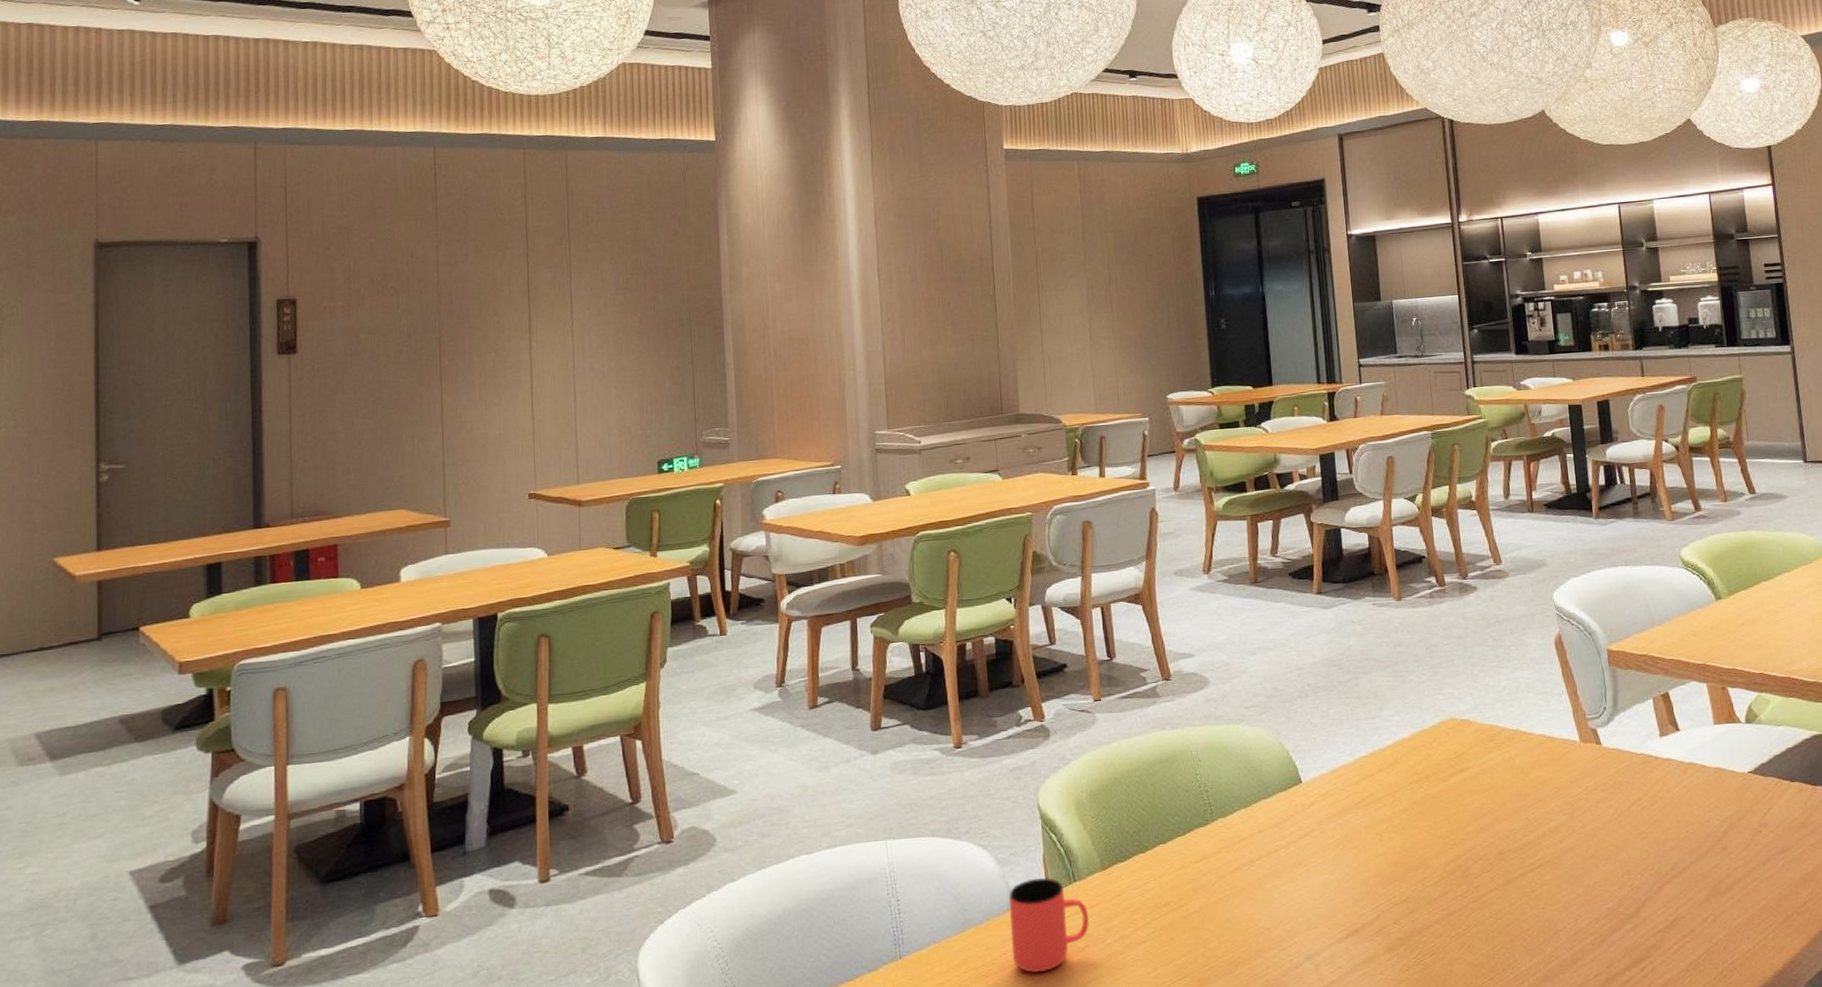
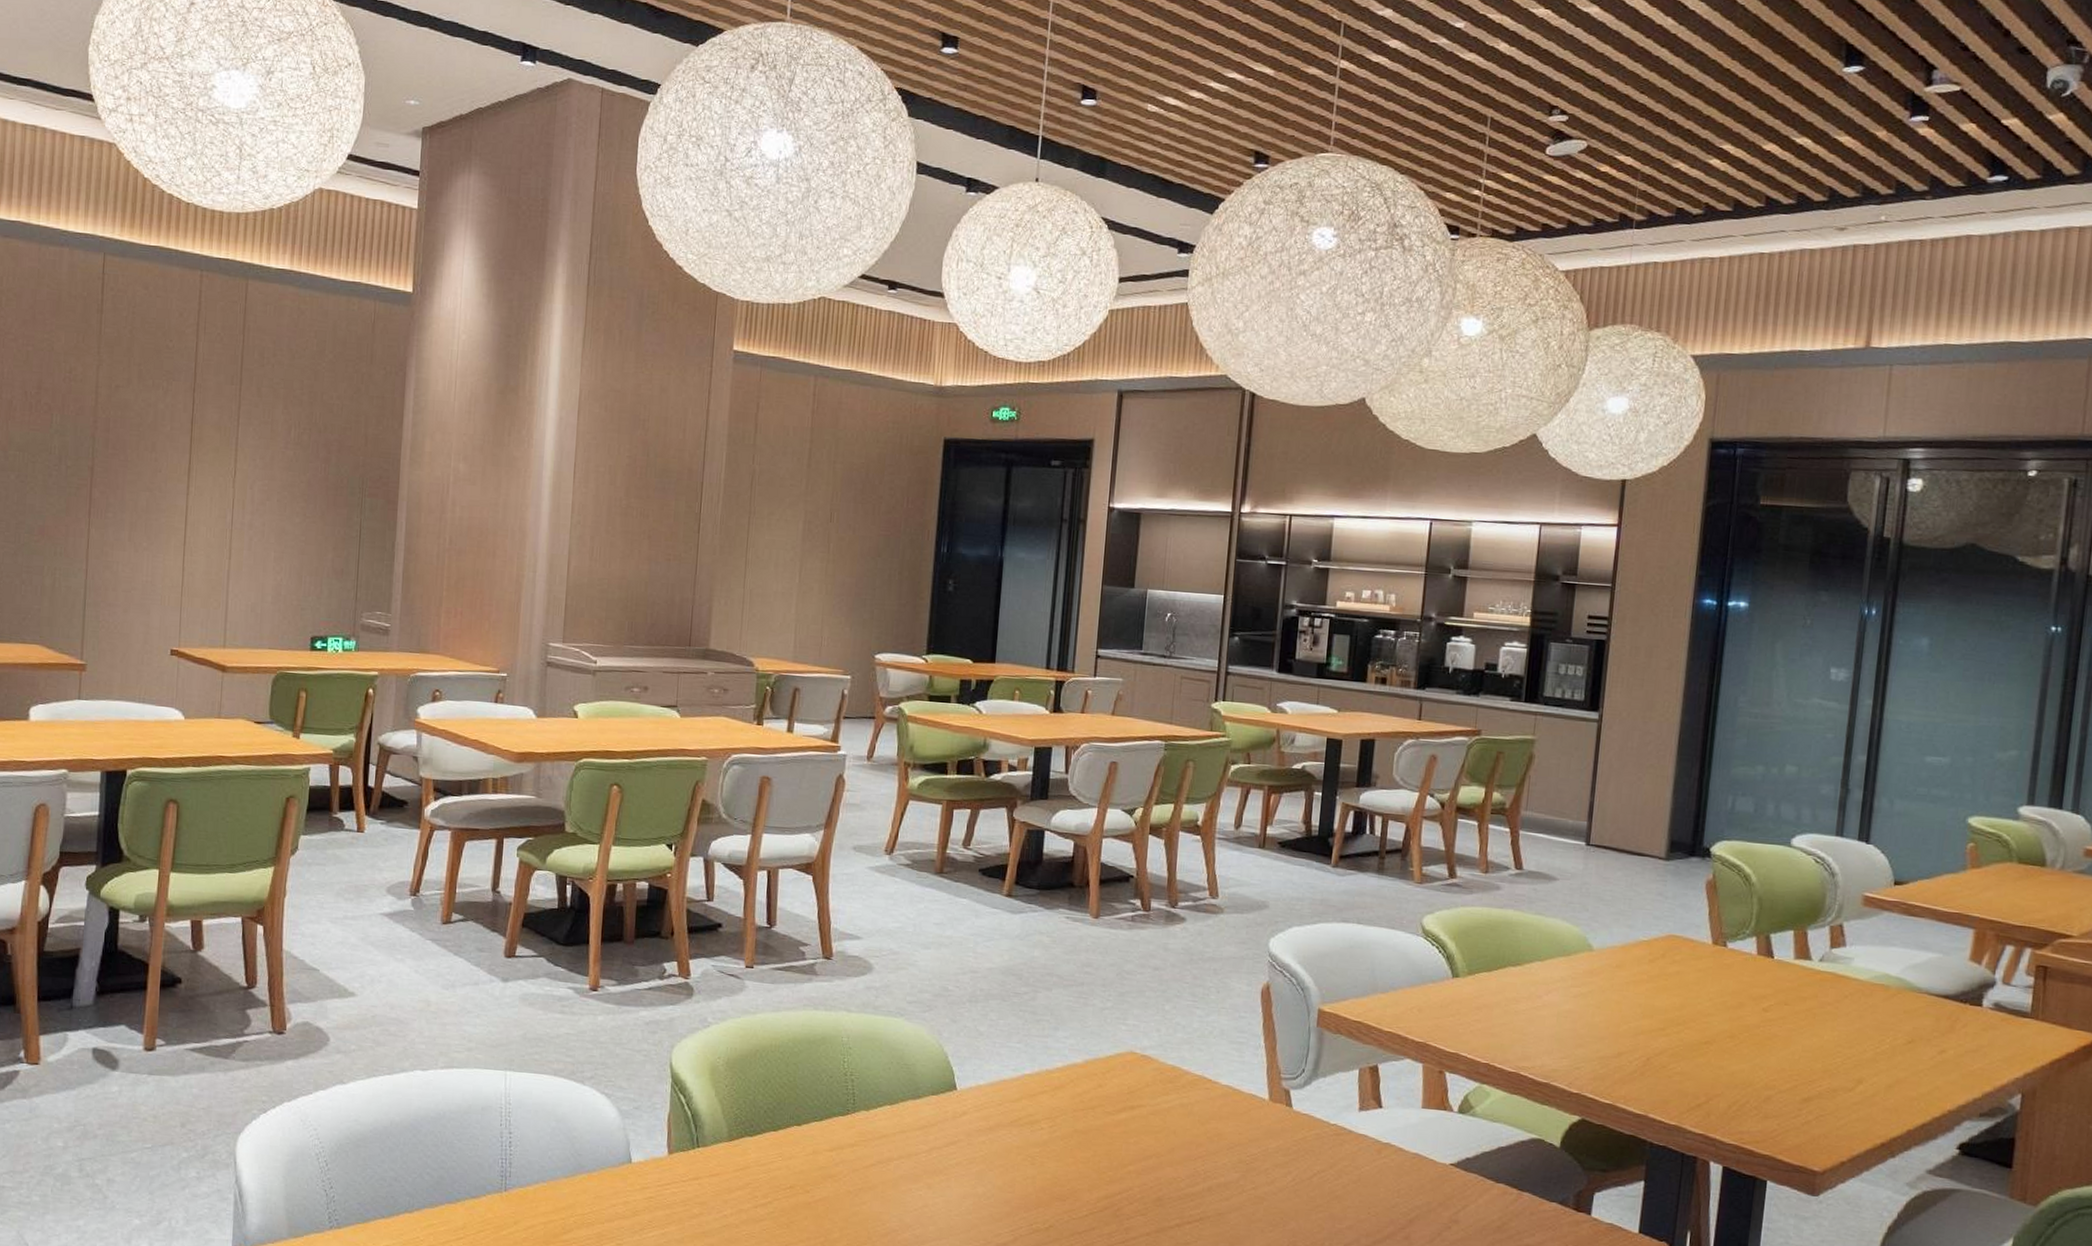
cup: present [1009,878,1090,973] -> none [622,1135,708,1231]

